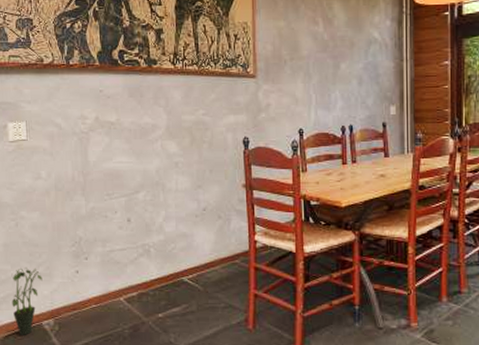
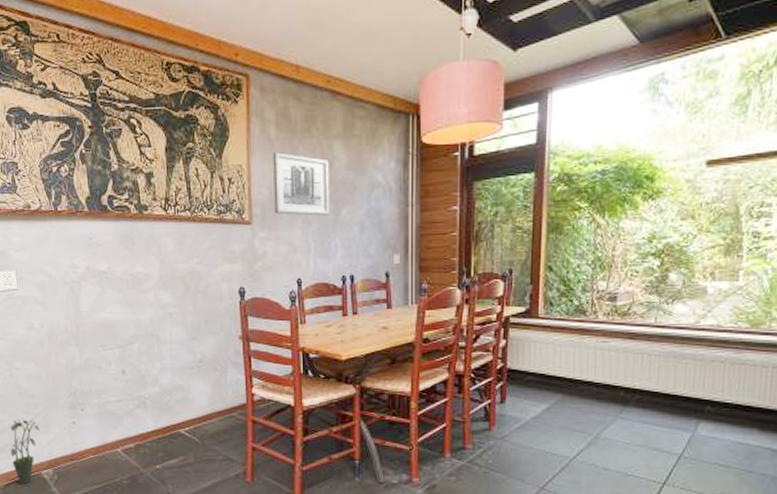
wall art: none [276,11,330,70] -> present [273,152,330,216]

